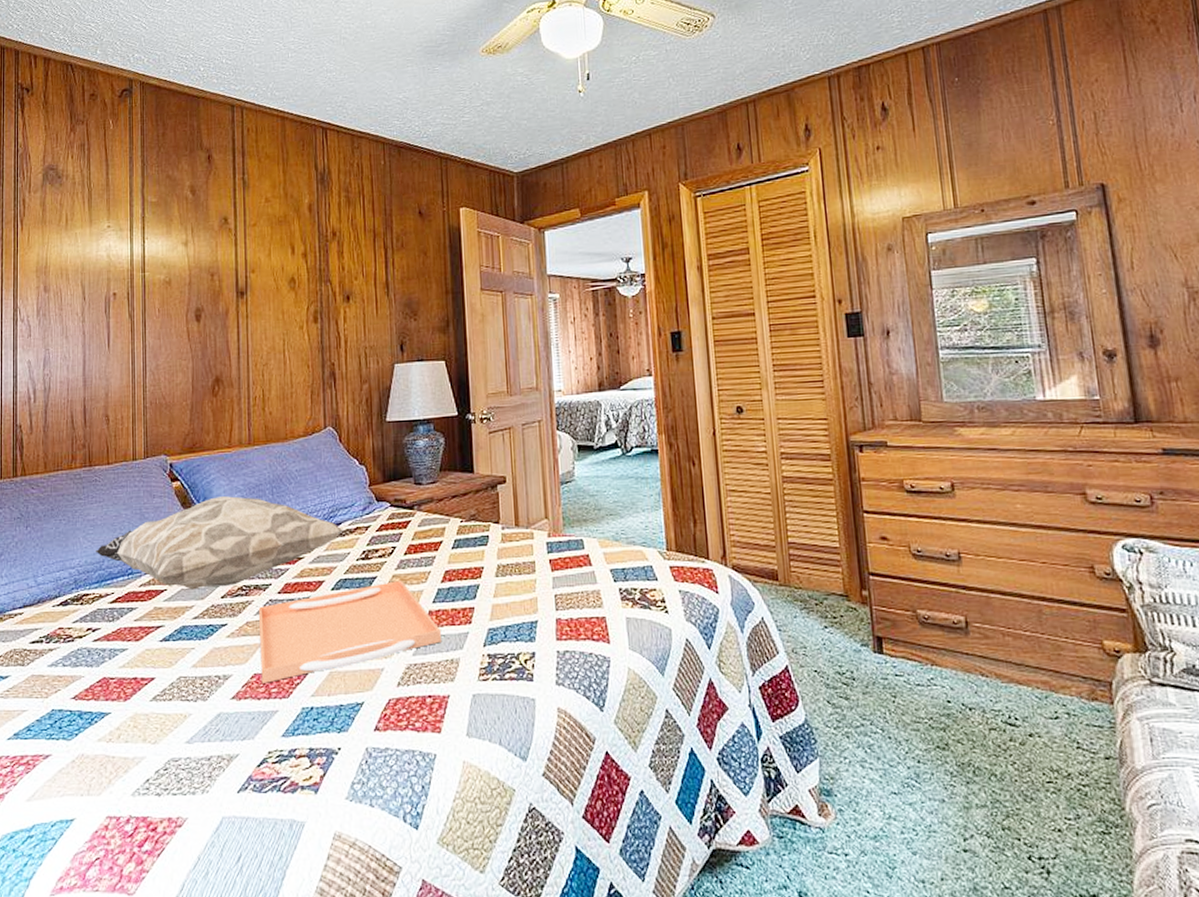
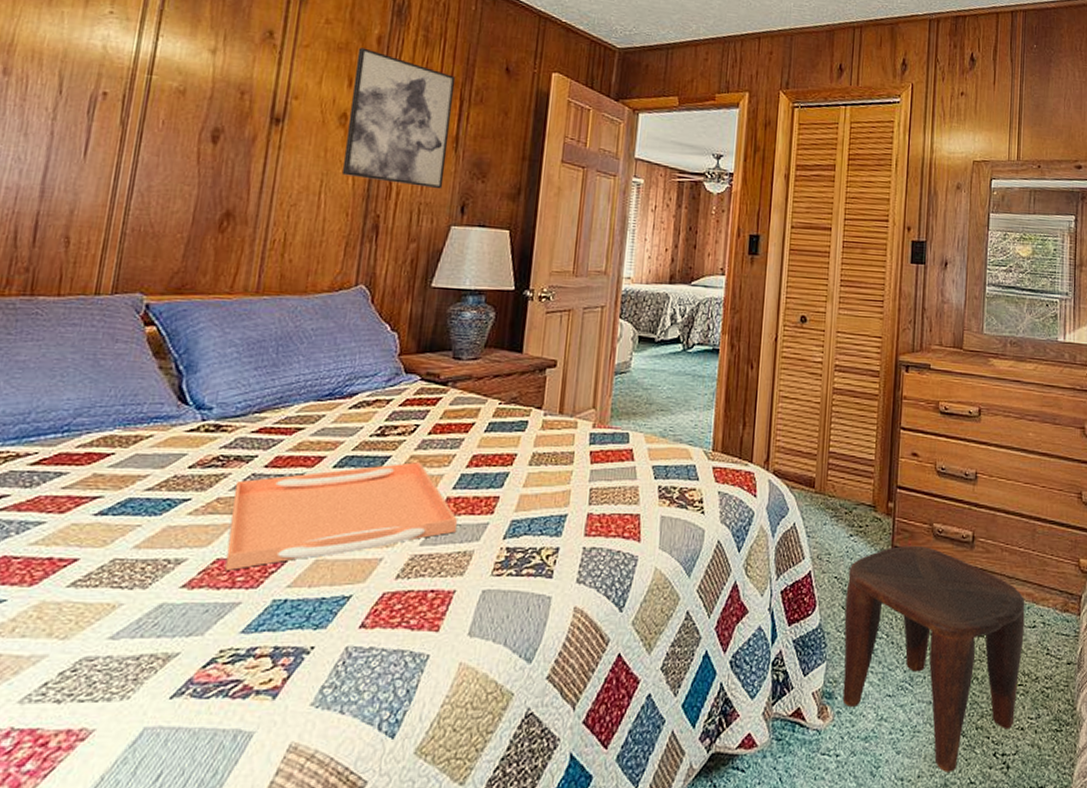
decorative pillow: present [95,496,345,590] -> none [19,349,361,456]
wall art: none [294,217,382,333] -> present [341,47,456,190]
stool: none [828,634,1048,876] -> present [842,545,1025,772]

